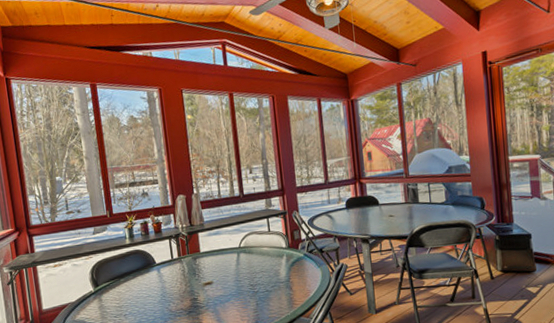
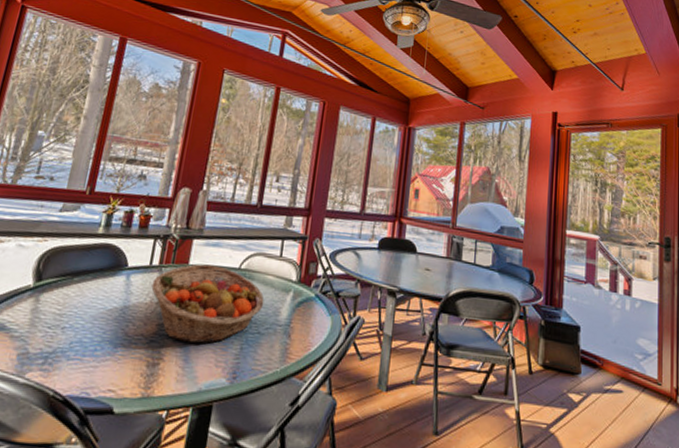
fruit basket: none [177,248,266,308] -> present [151,264,264,344]

